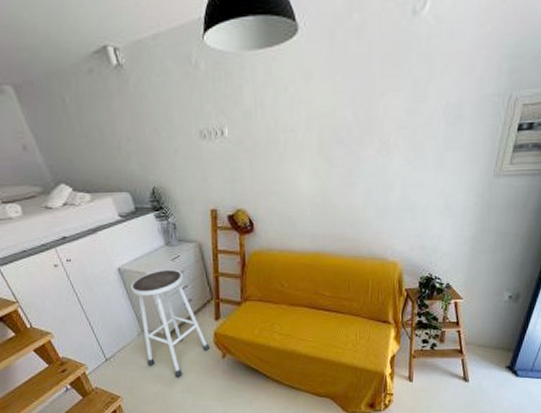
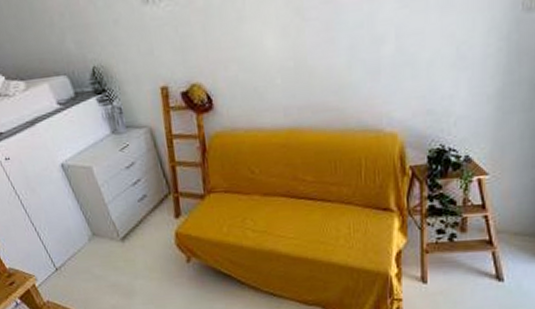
stool: present [131,269,210,377] -> none [76,161,171,287]

